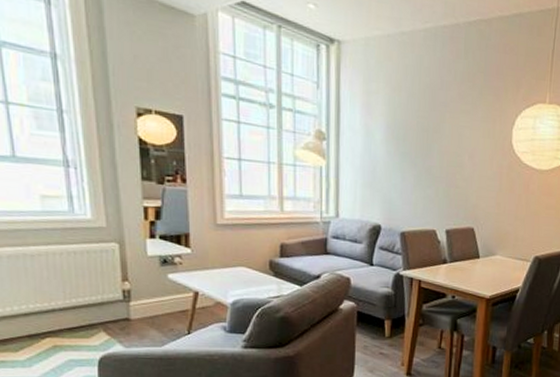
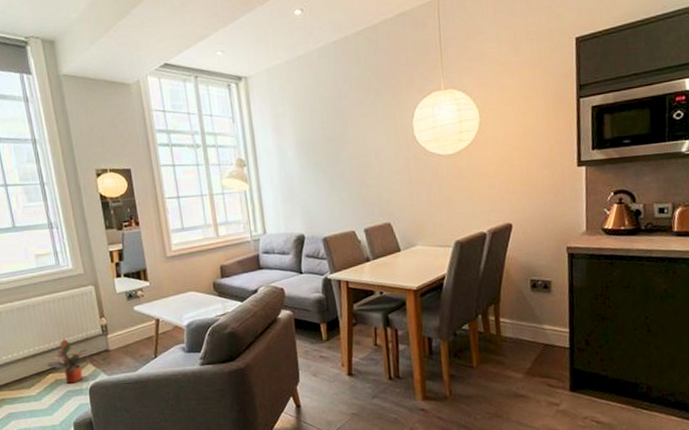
potted plant: none [41,299,106,352] -> present [45,338,92,384]

